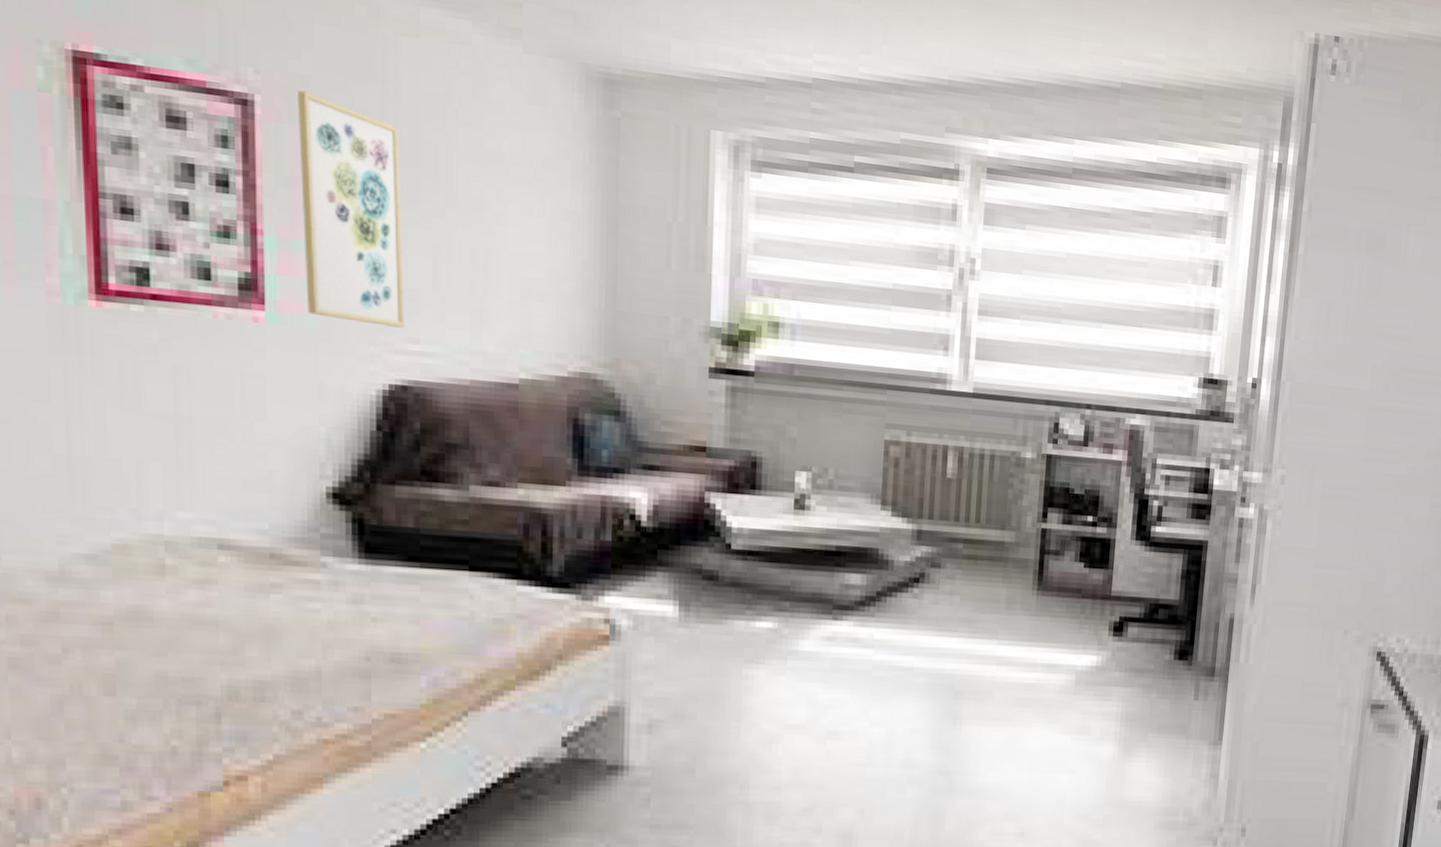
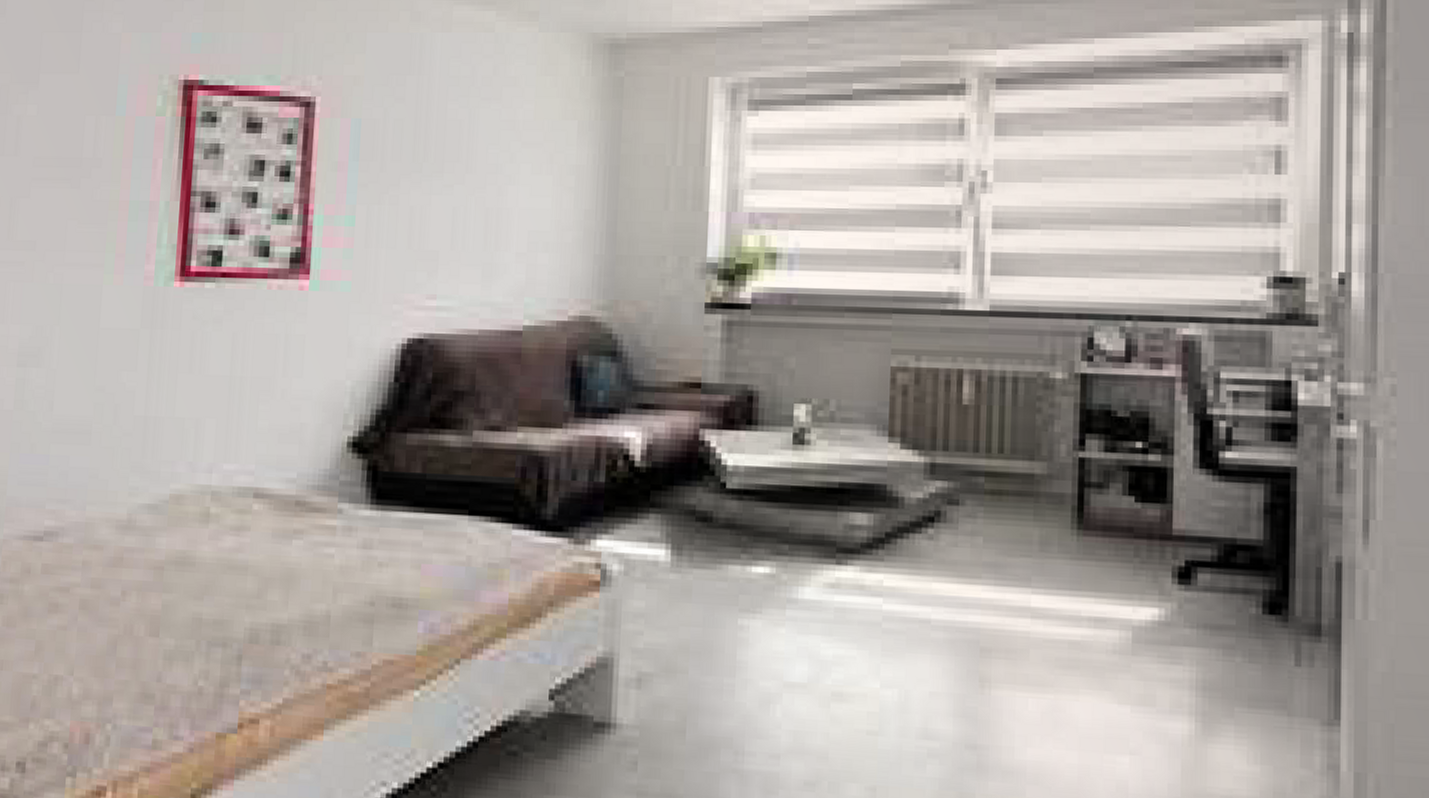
wall art: present [298,90,404,328] -> none [344,89,430,286]

